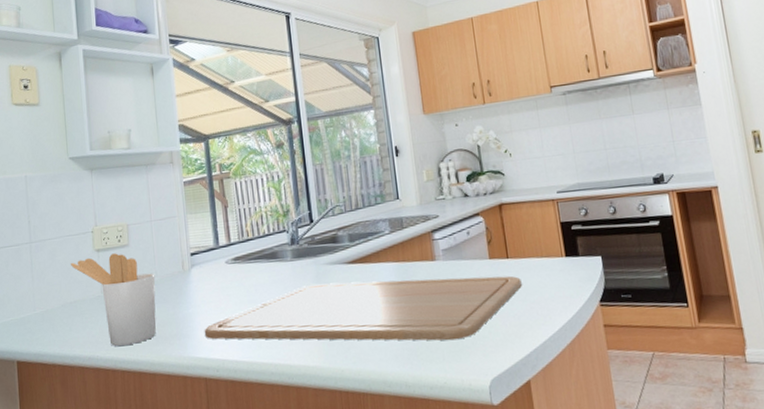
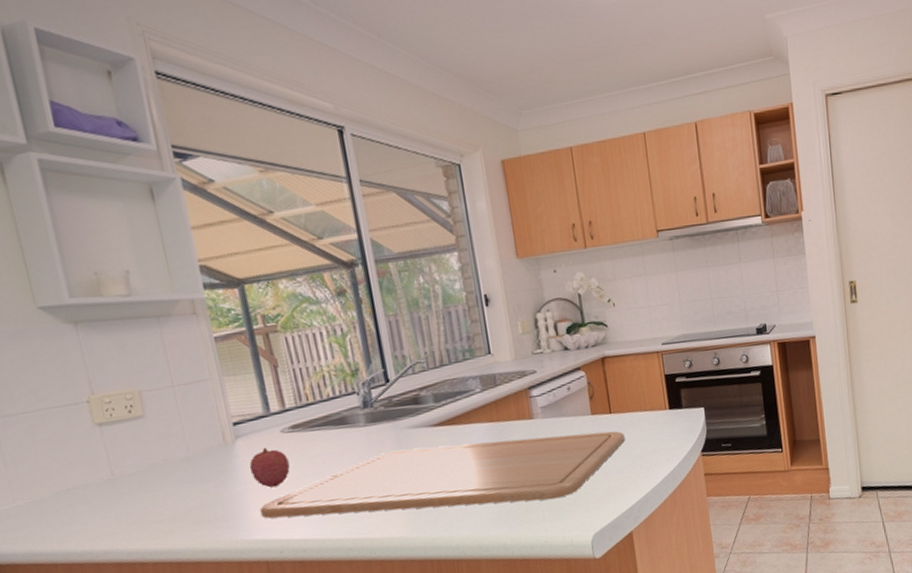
utensil holder: present [71,253,156,346] -> none [61,426,196,536]
fruit: none [199,275,230,312] -> present [249,447,290,488]

